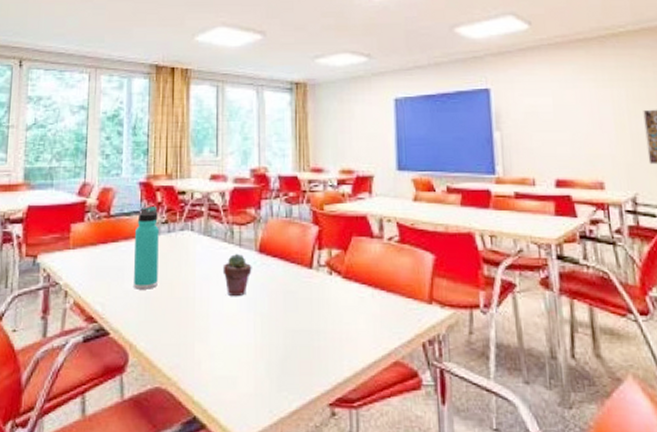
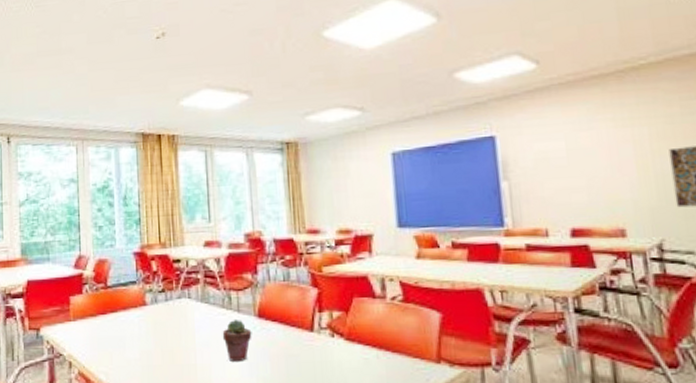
thermos bottle: present [134,205,159,289] -> none [133,275,159,358]

